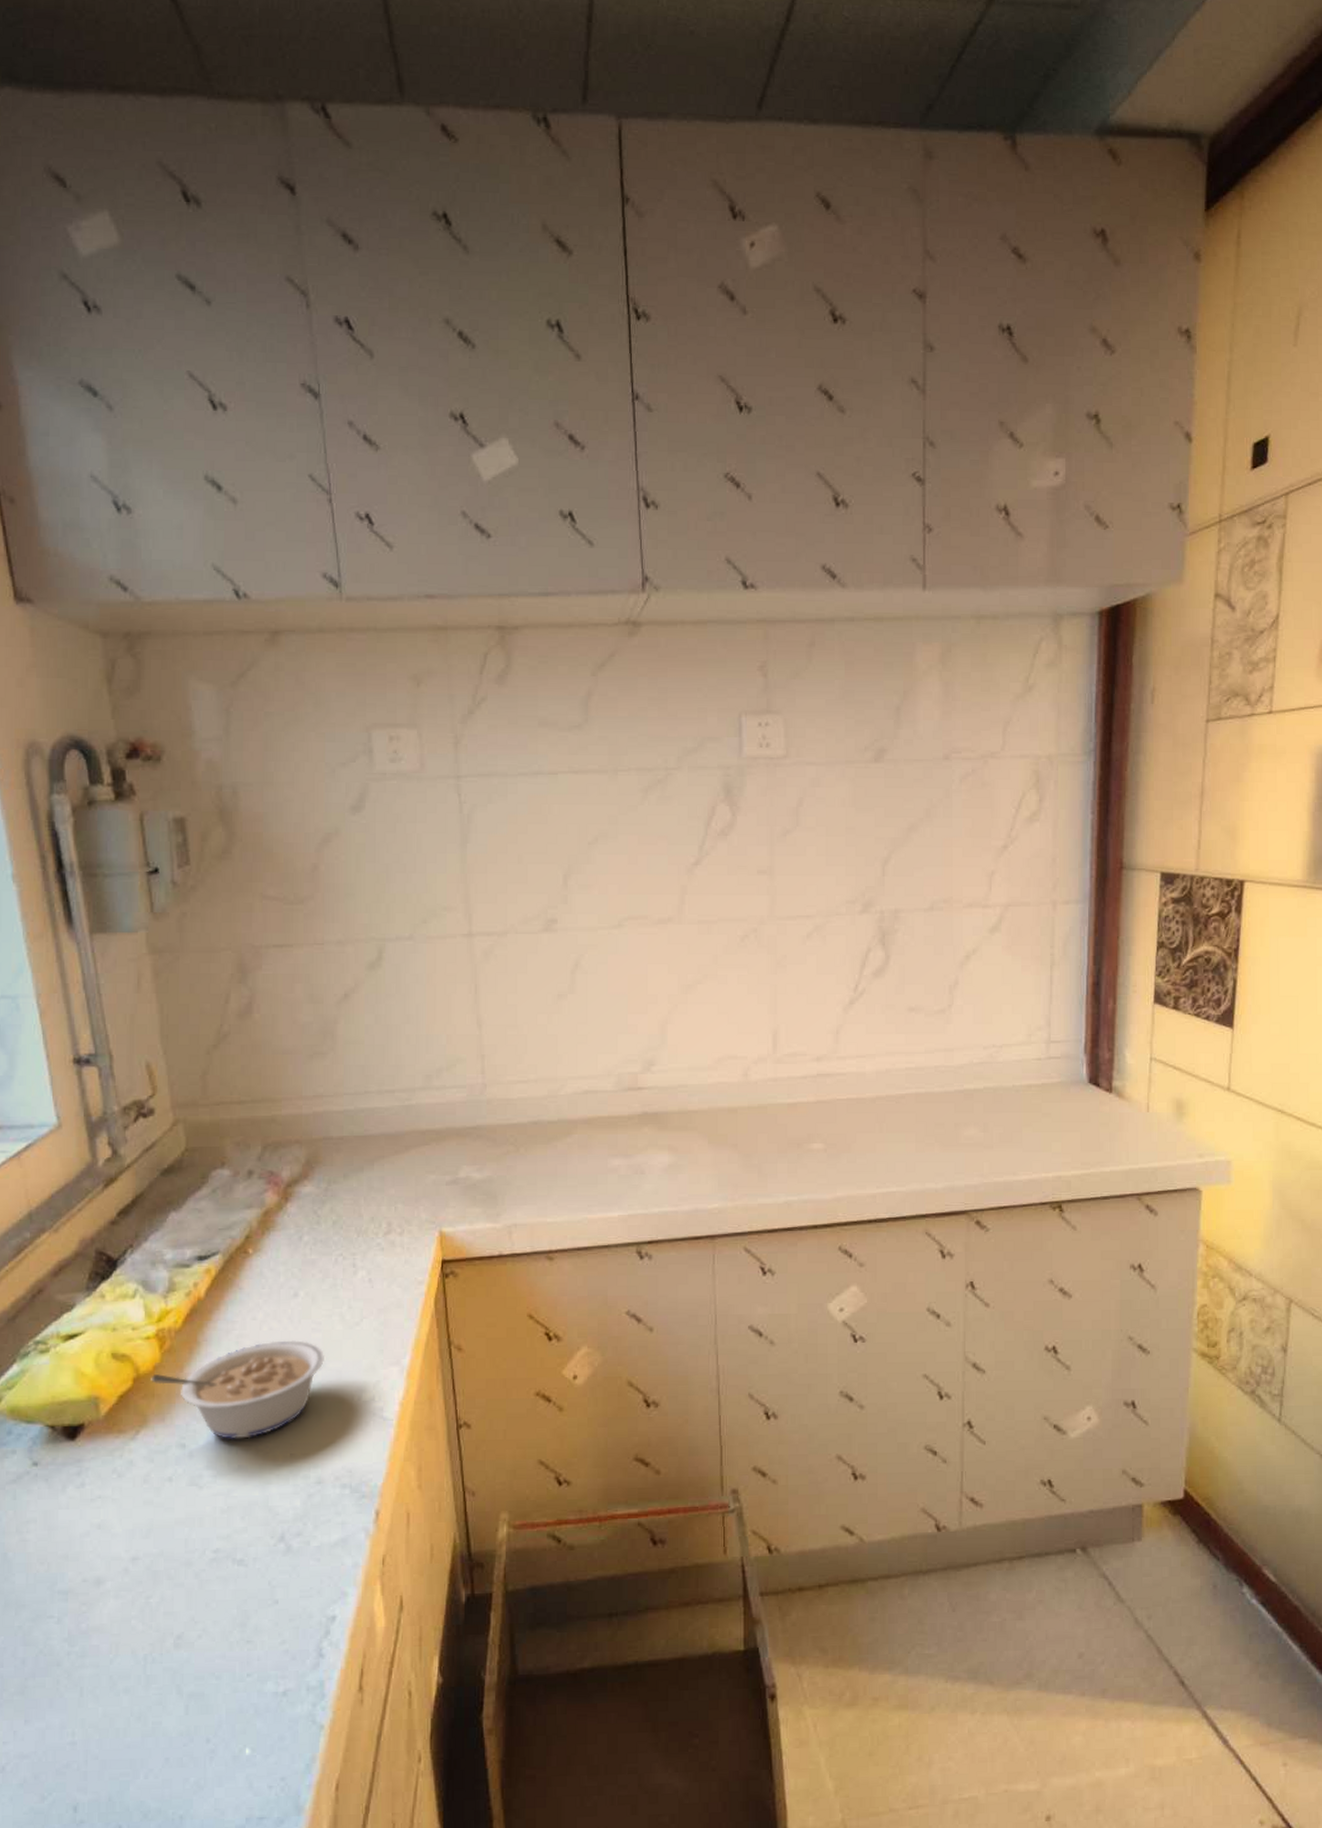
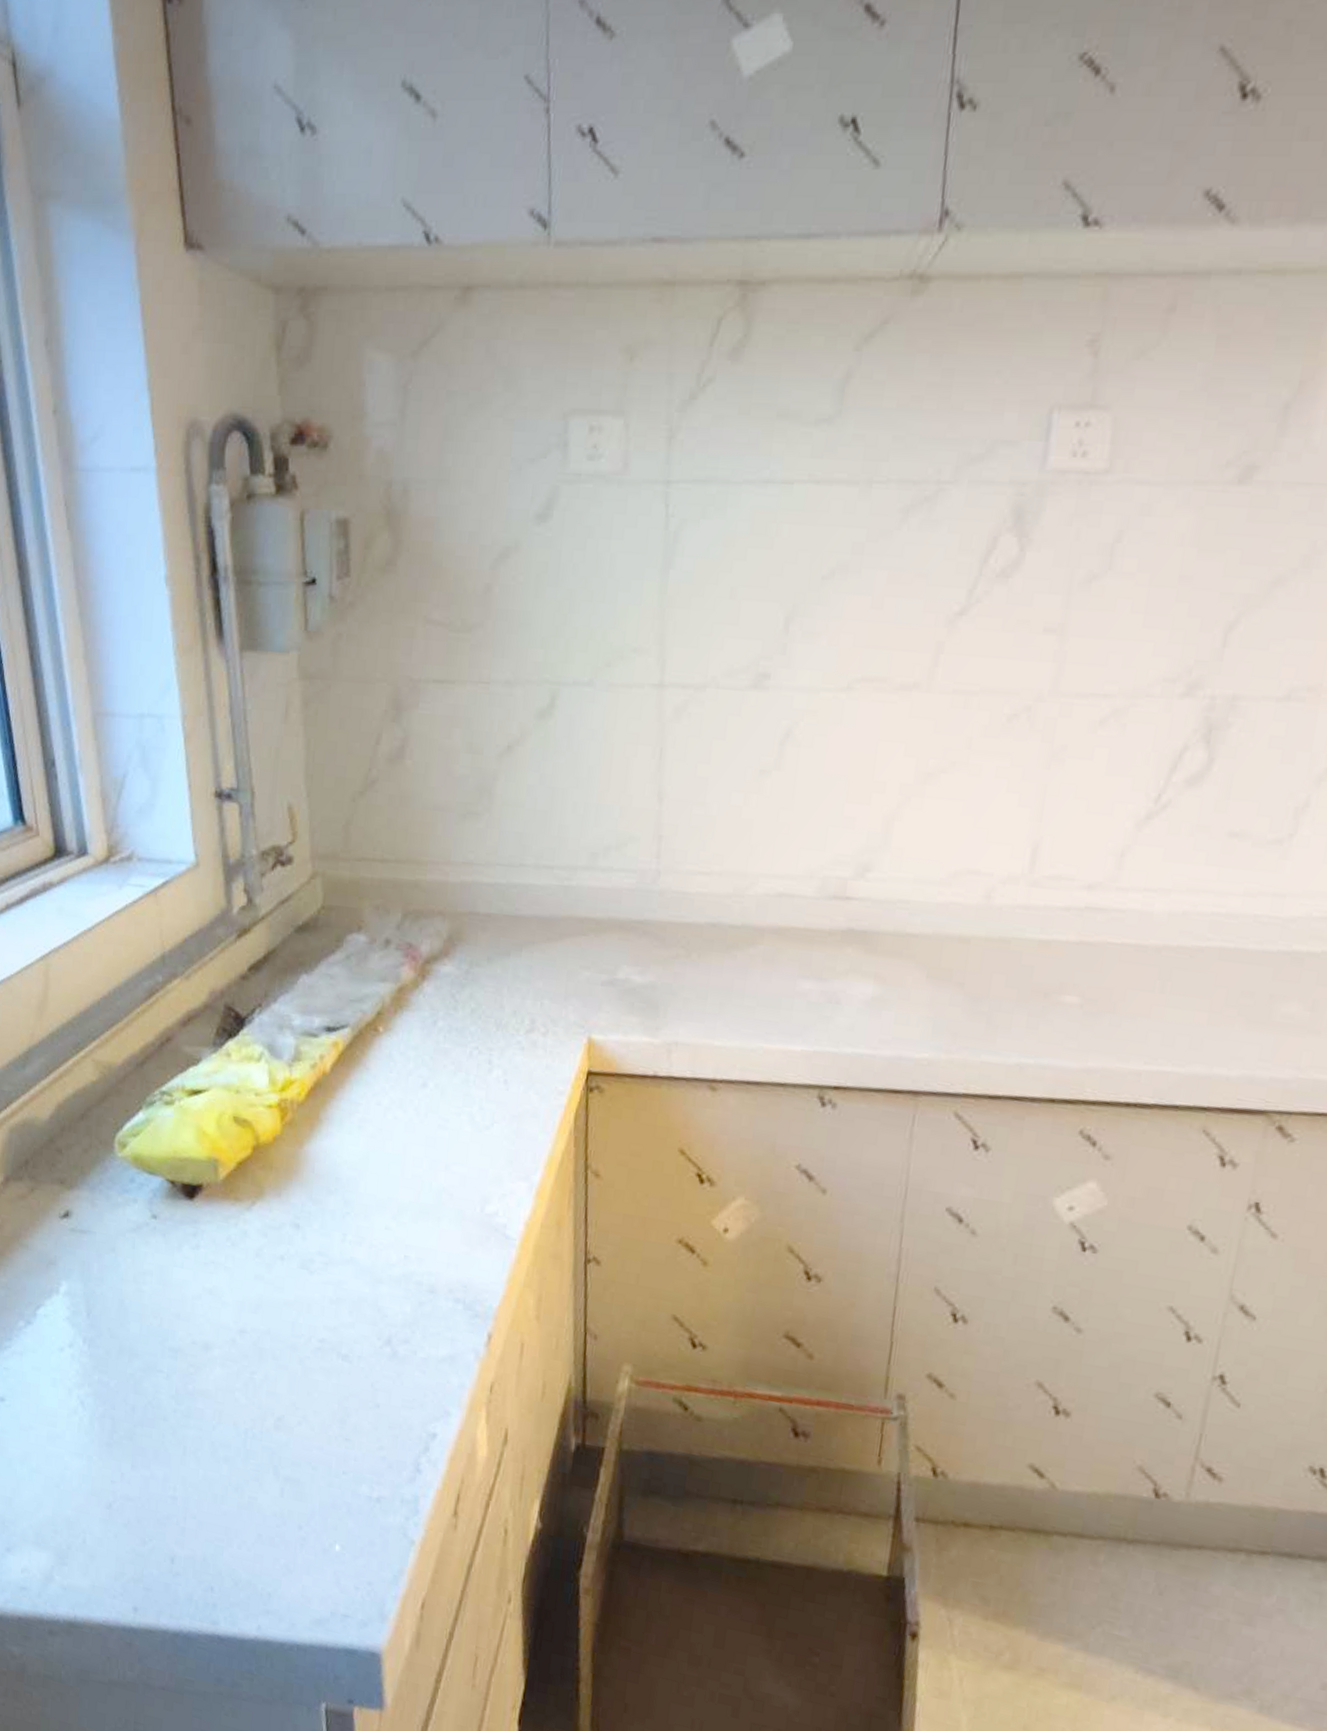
legume: present [151,1340,324,1440] -> none [270,1131,449,1231]

